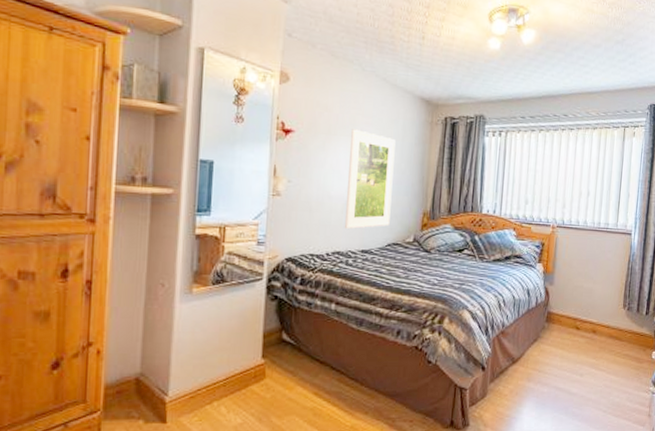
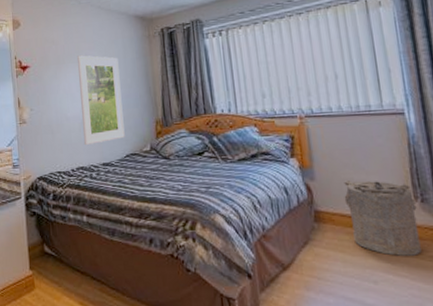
laundry hamper: none [572,288,625,354] -> present [344,181,422,256]

